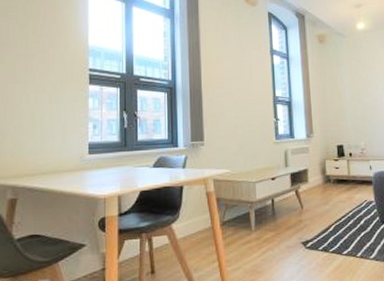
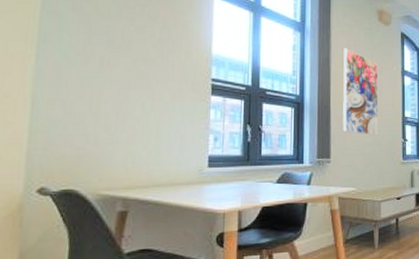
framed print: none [212,31,250,116] -> present [343,48,379,135]

